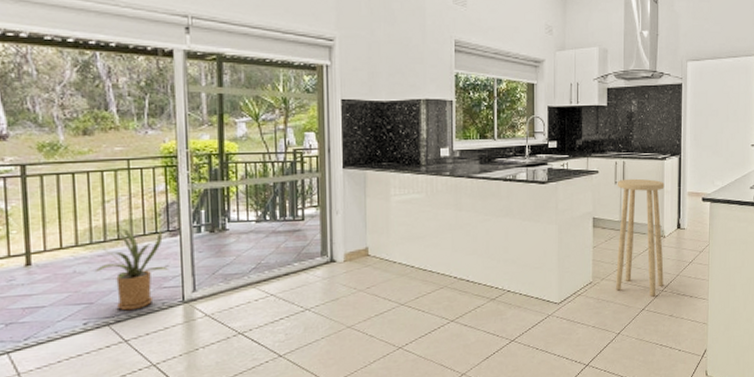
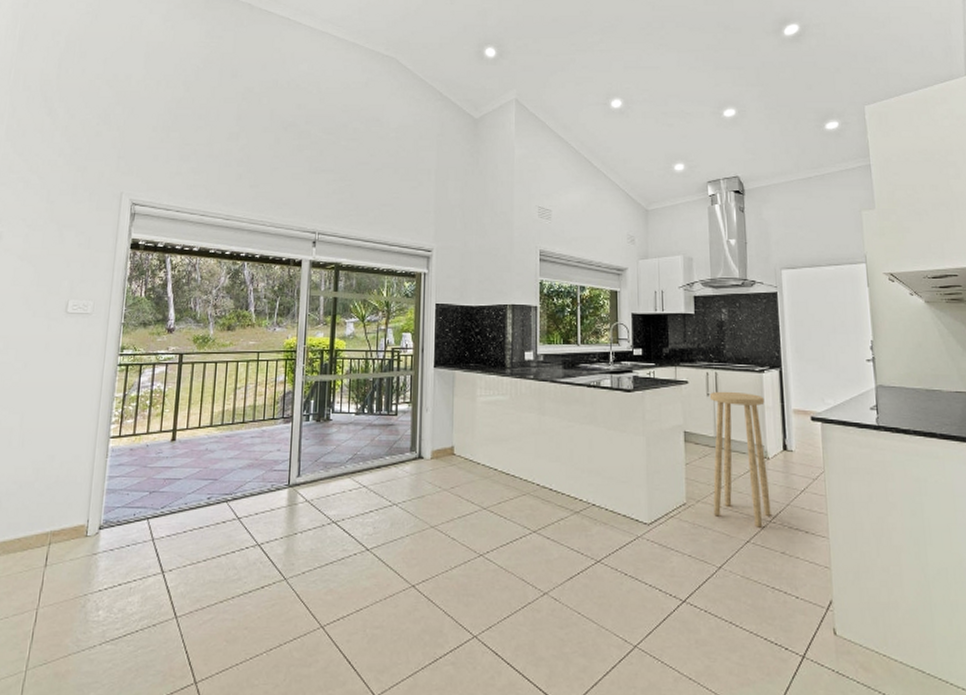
house plant: present [94,226,169,311] -> none [221,411,280,490]

